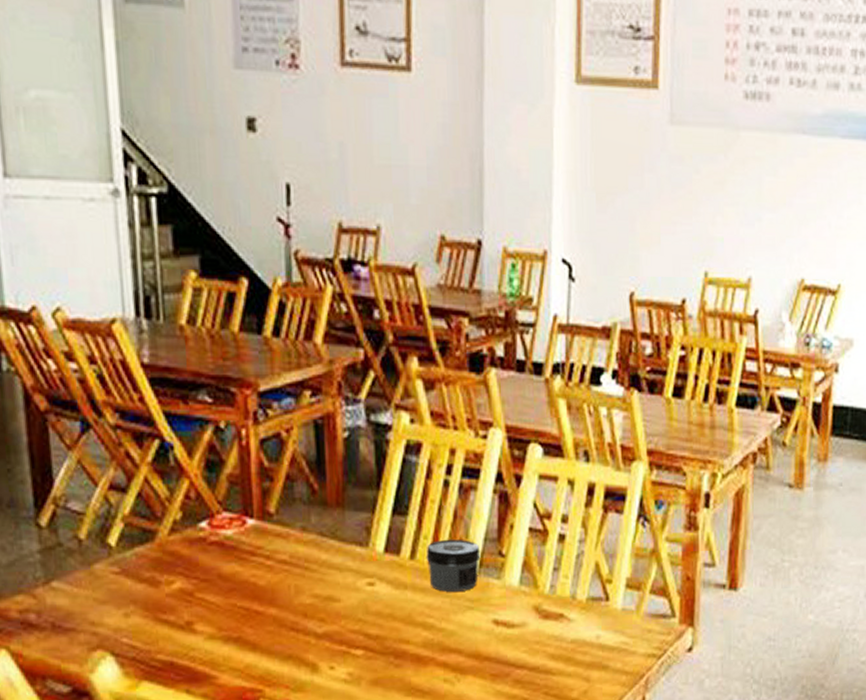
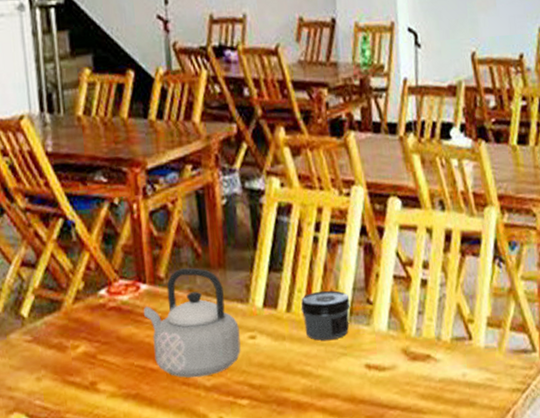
teapot: none [249,504,358,624] -> present [143,268,241,378]

